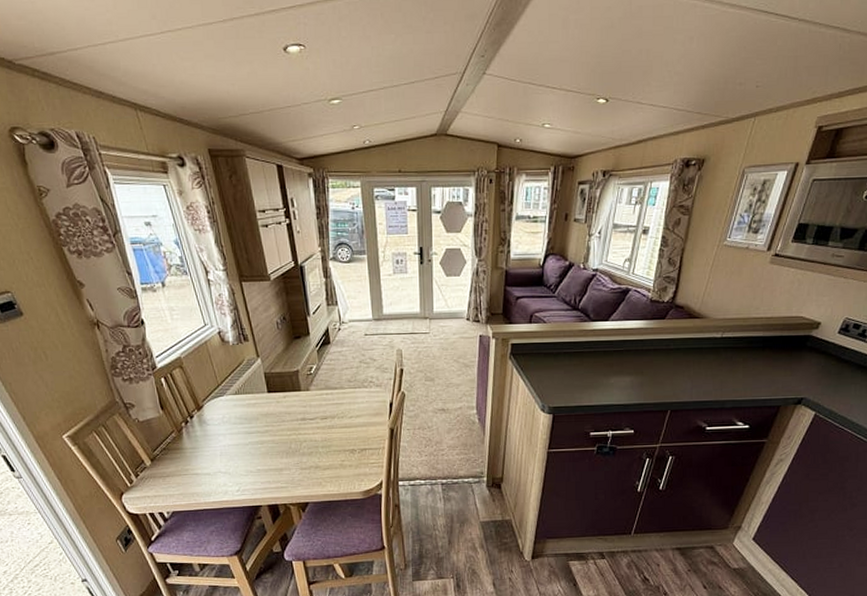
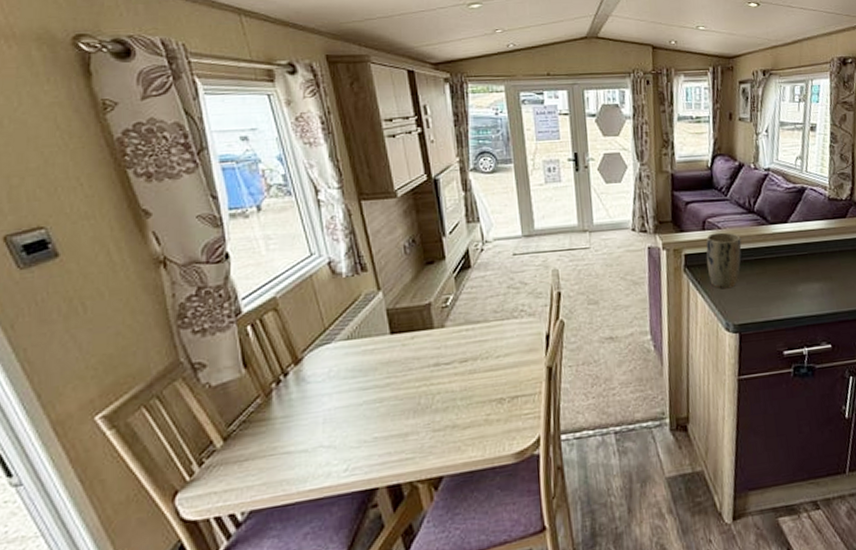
plant pot: none [530,326,563,376] -> present [706,232,742,289]

